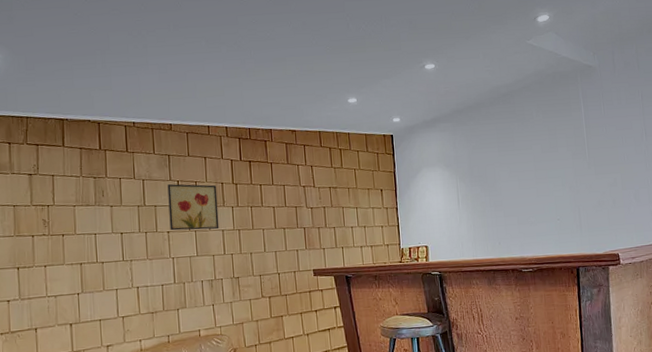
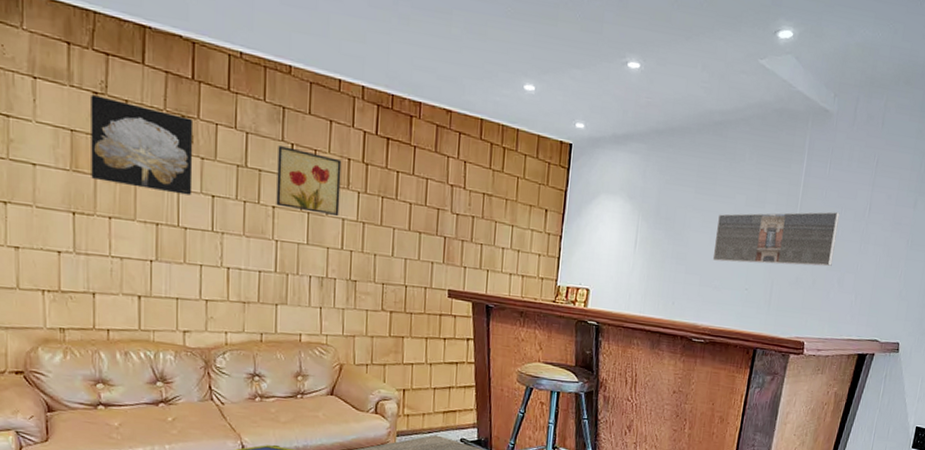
wall art: none [27,176,106,240] -> present [91,95,194,195]
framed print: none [522,142,626,202] -> present [712,212,840,267]

